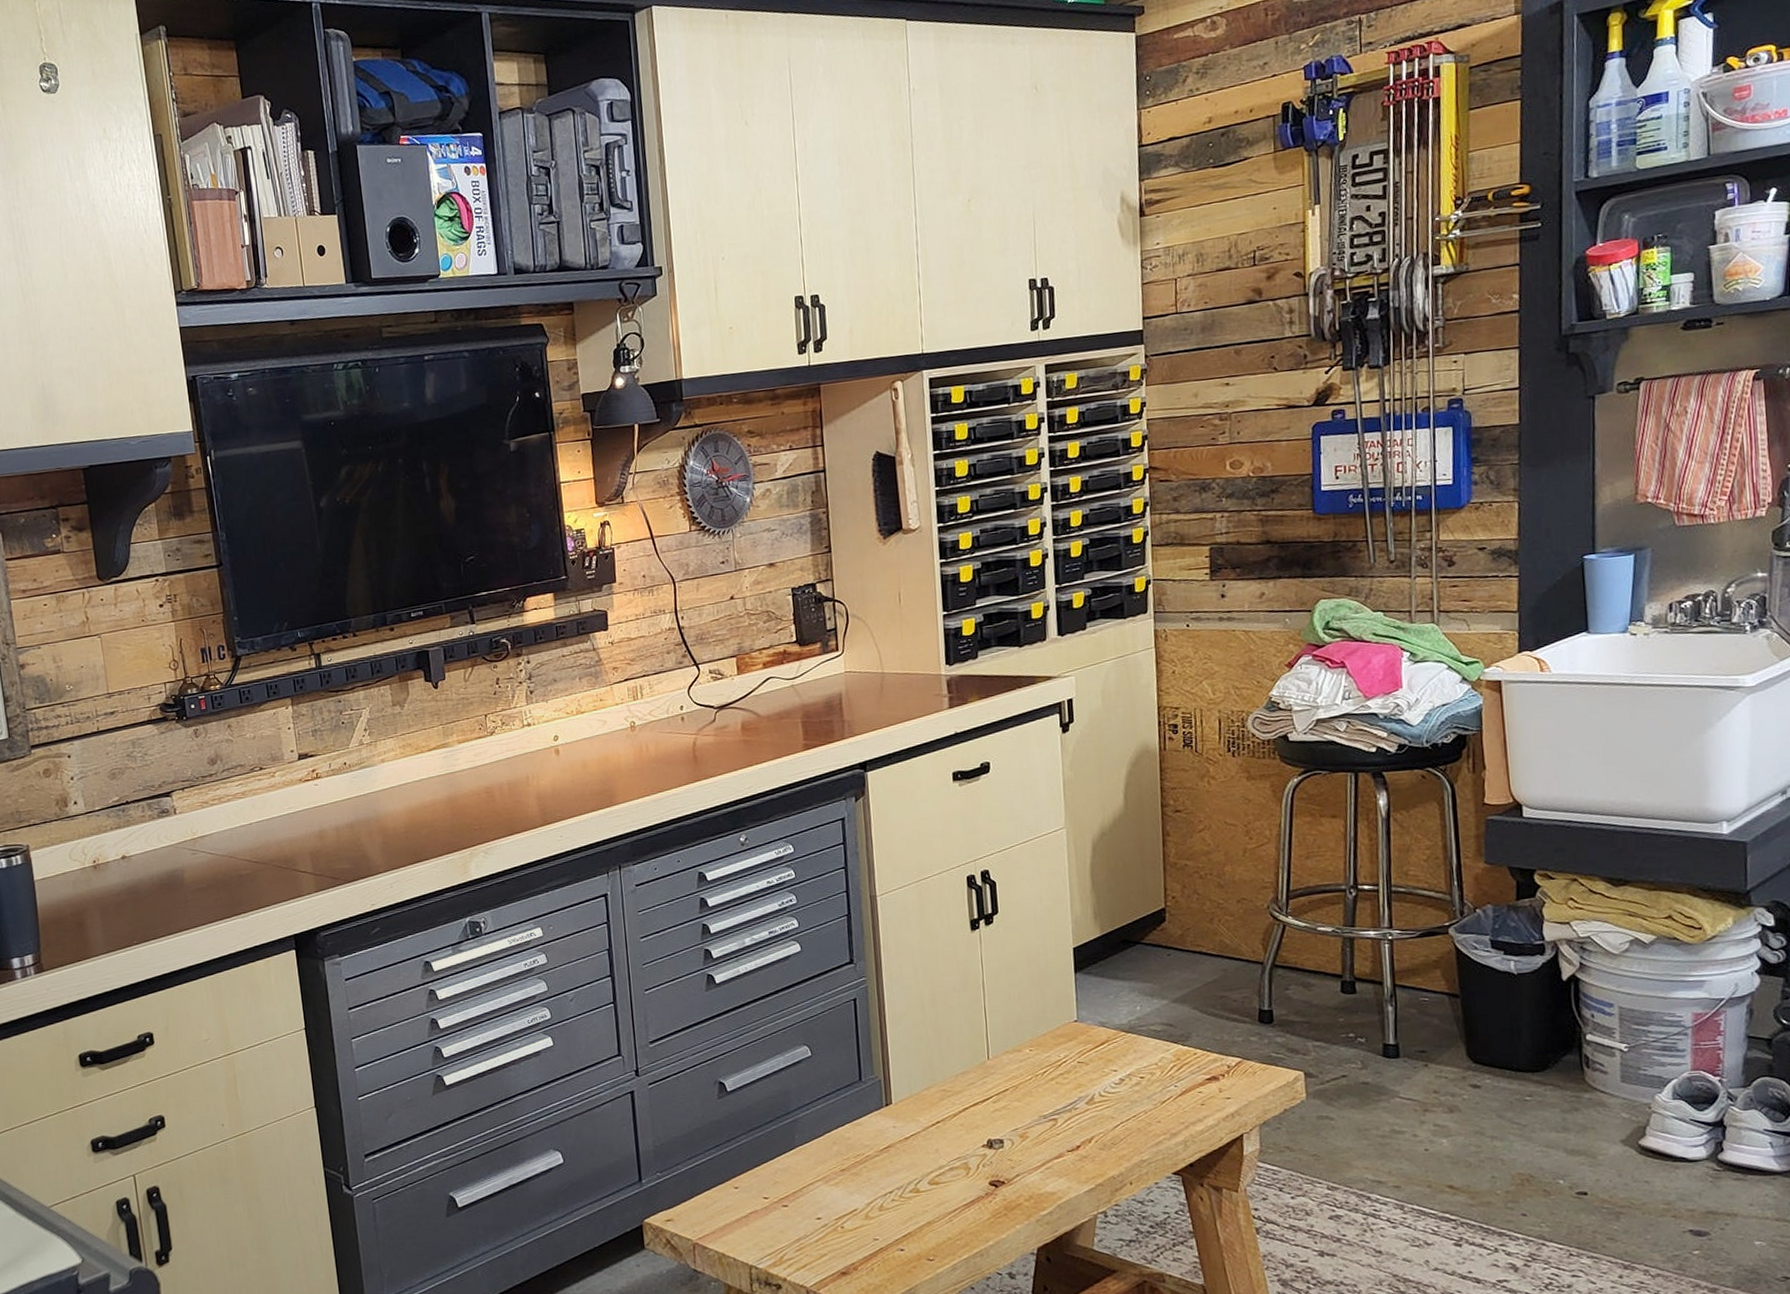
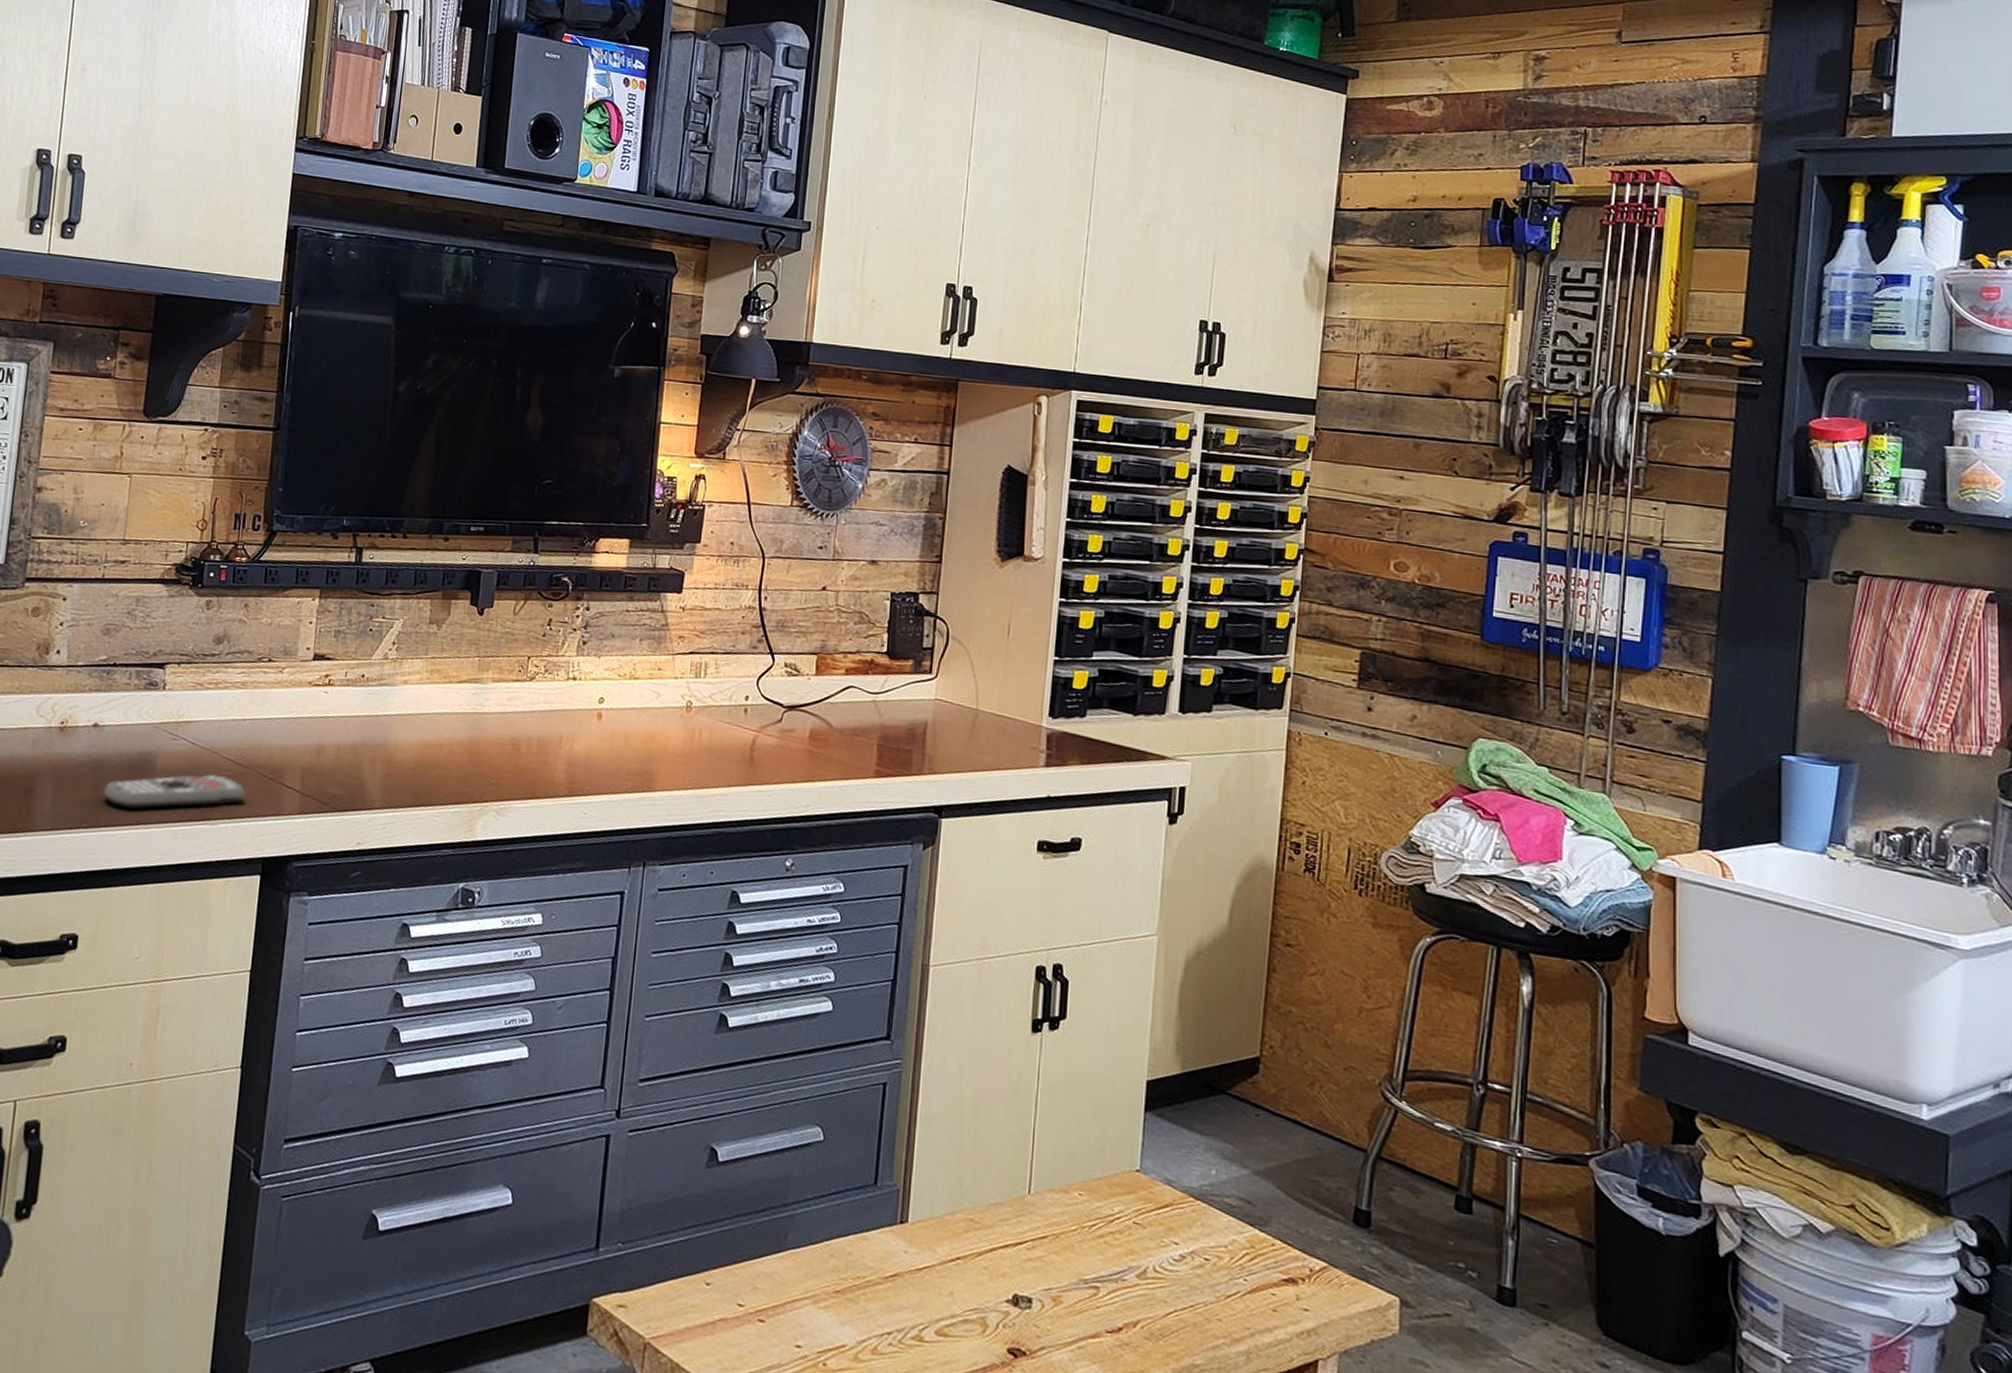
remote control: none [144,874,267,920] -> present [104,773,246,809]

